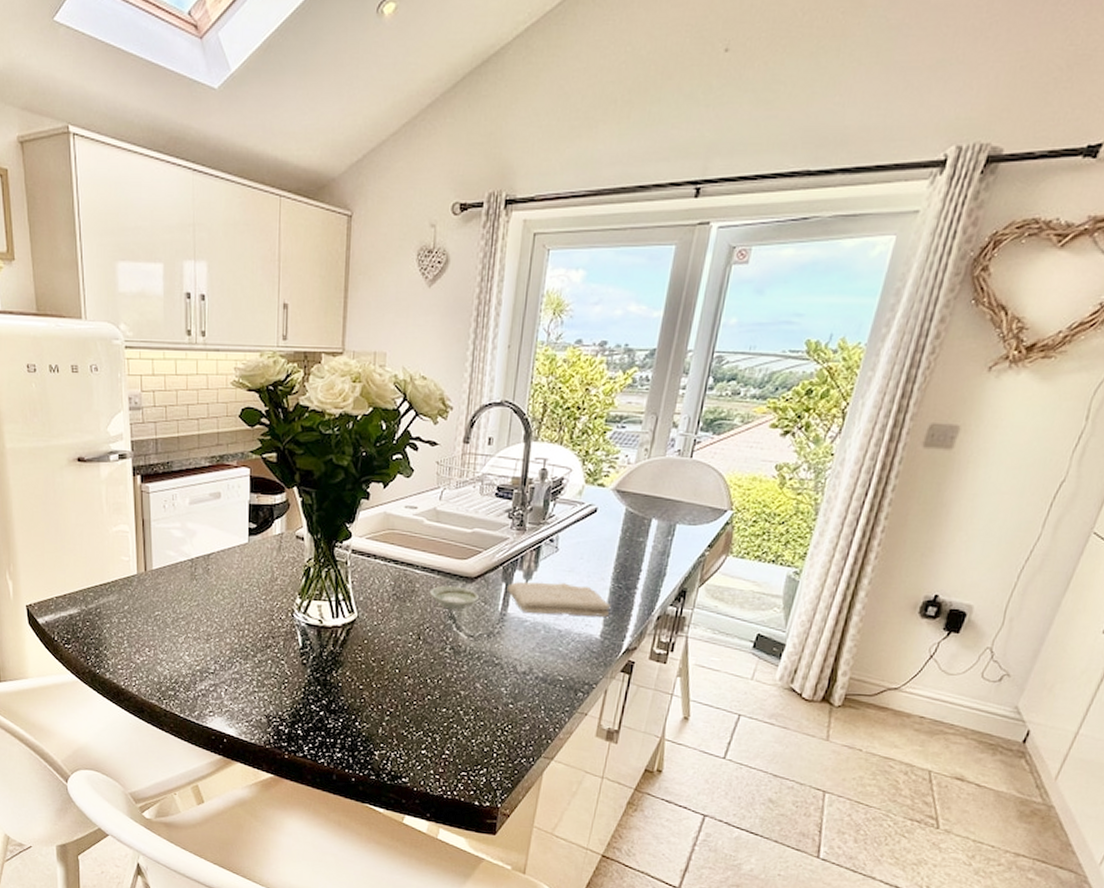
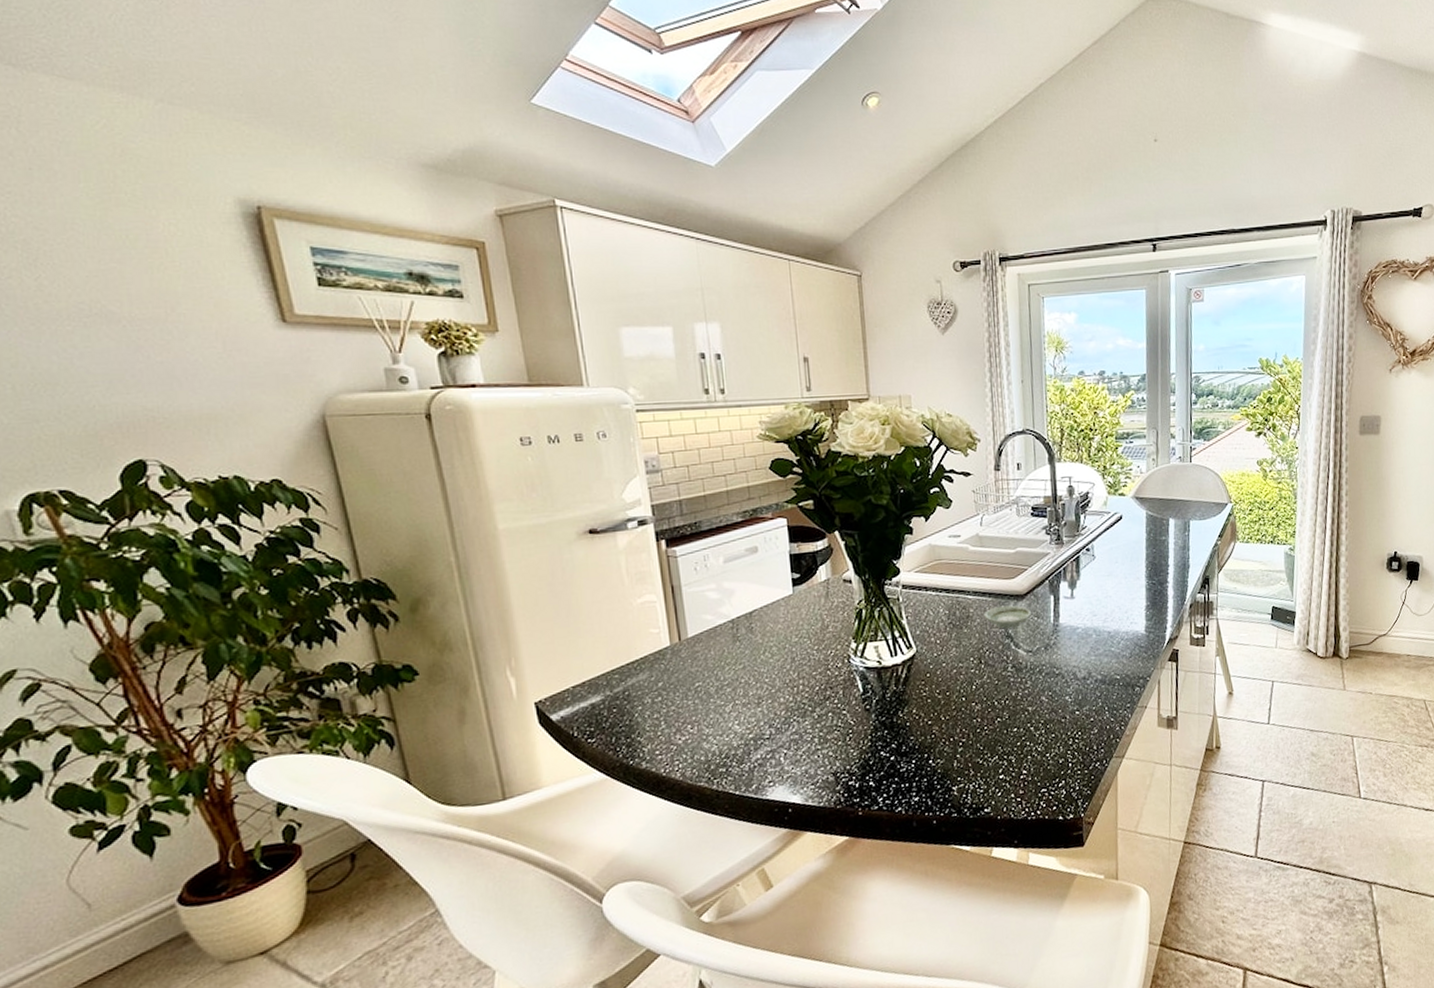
washcloth: present [507,582,611,617] -> none [1055,586,1149,620]

